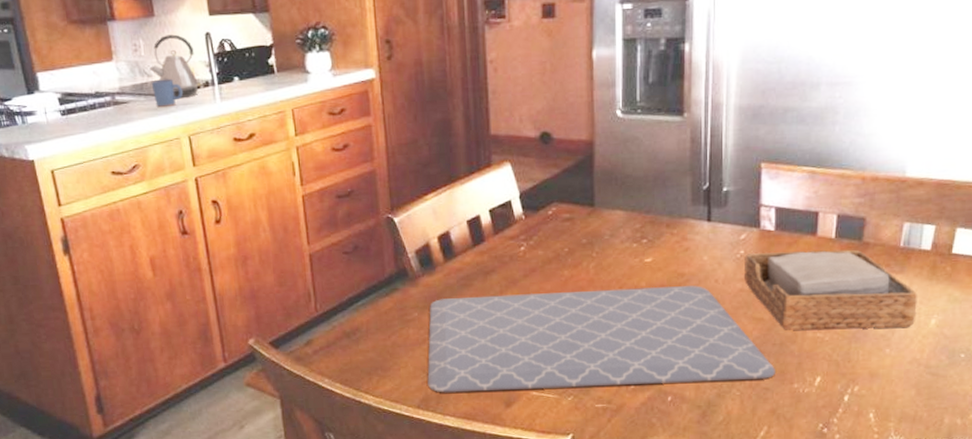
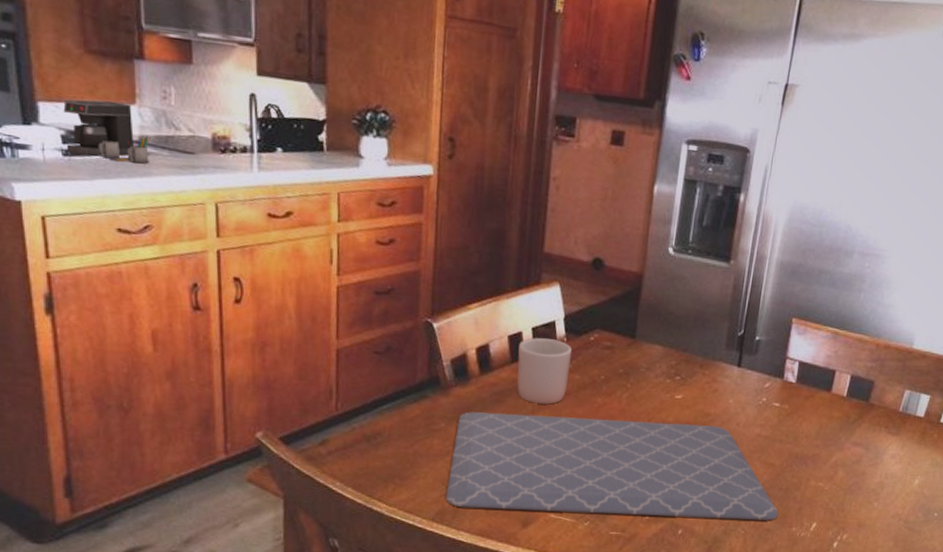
coffee maker: none [57,61,130,114] -> present [63,99,151,165]
kettle: present [149,34,202,99] -> none [179,87,239,161]
mug: present [151,78,183,108] -> none [178,135,215,168]
mug: none [479,218,532,284] -> present [517,338,572,405]
napkin holder: present [743,249,917,330] -> none [762,402,907,486]

